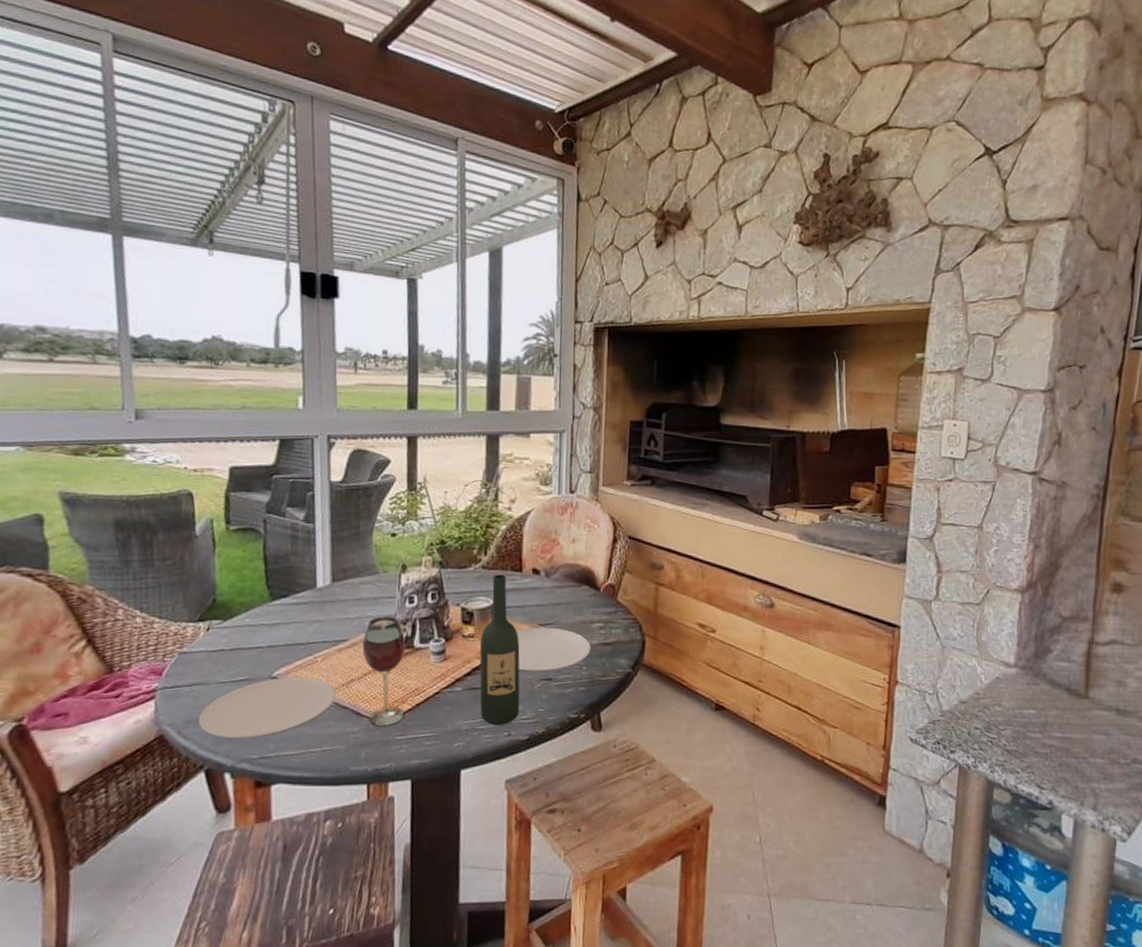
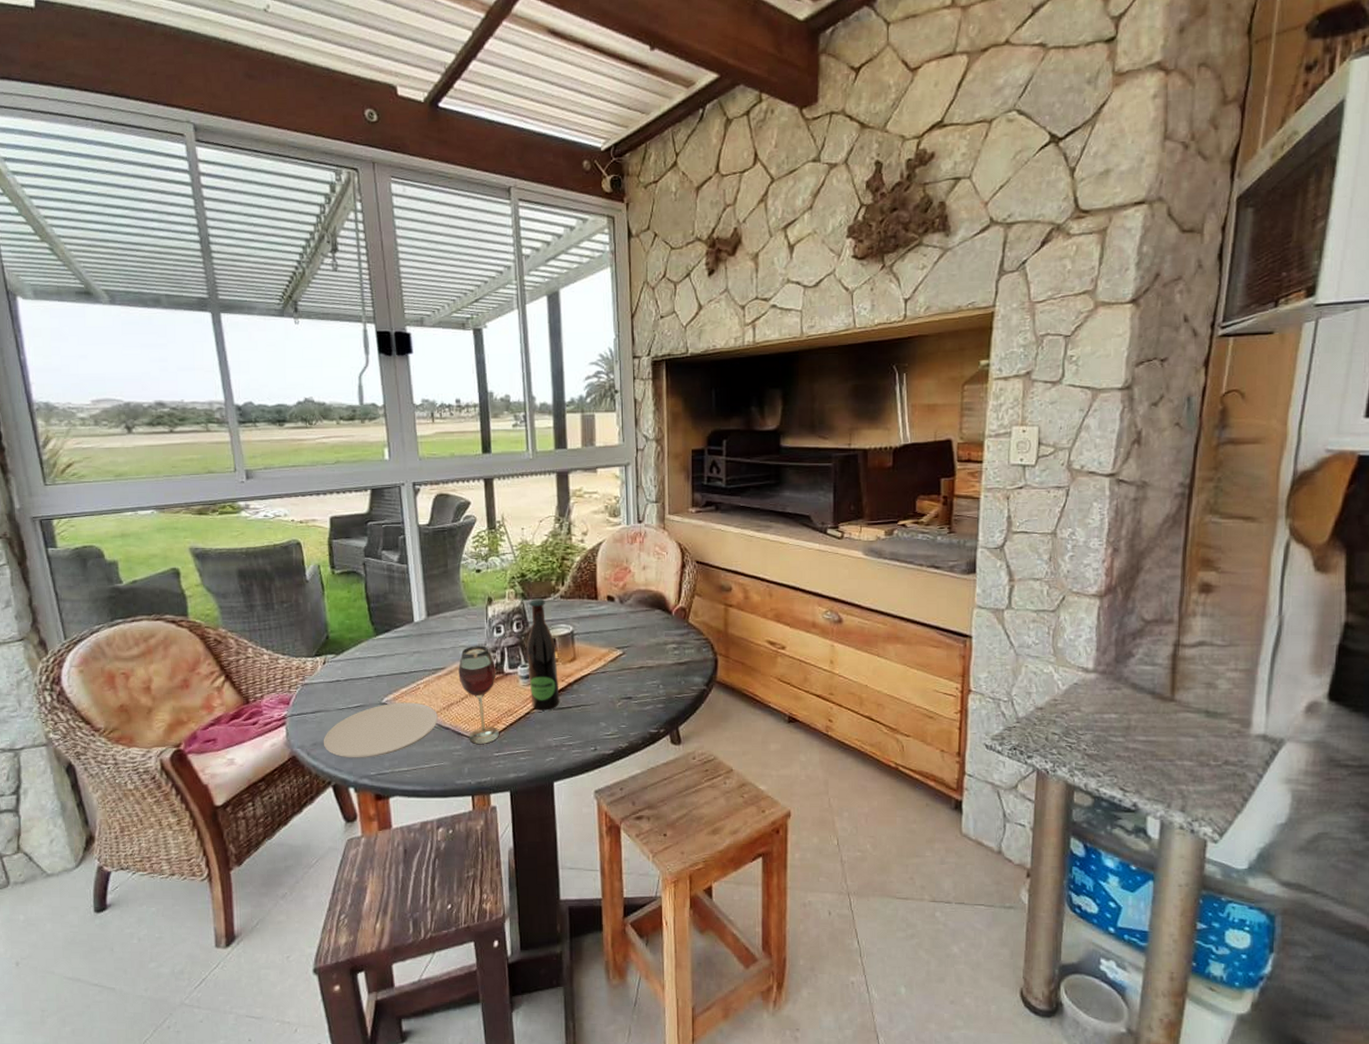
bottle: none [440,568,474,691] -> present [526,598,560,711]
wine bottle: present [479,574,520,725] -> none [564,603,603,741]
plate: present [516,627,591,674] -> none [595,650,666,693]

